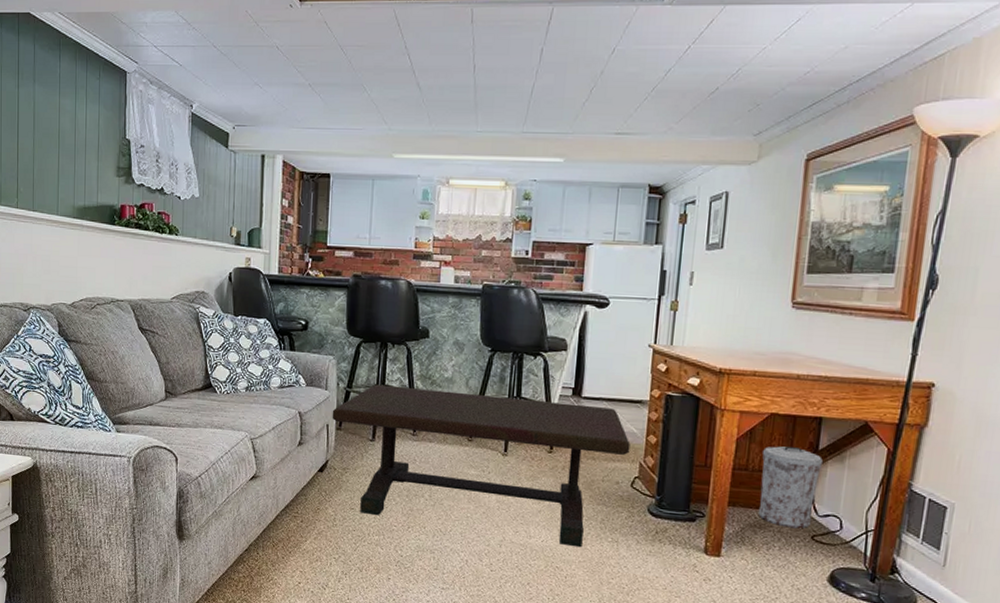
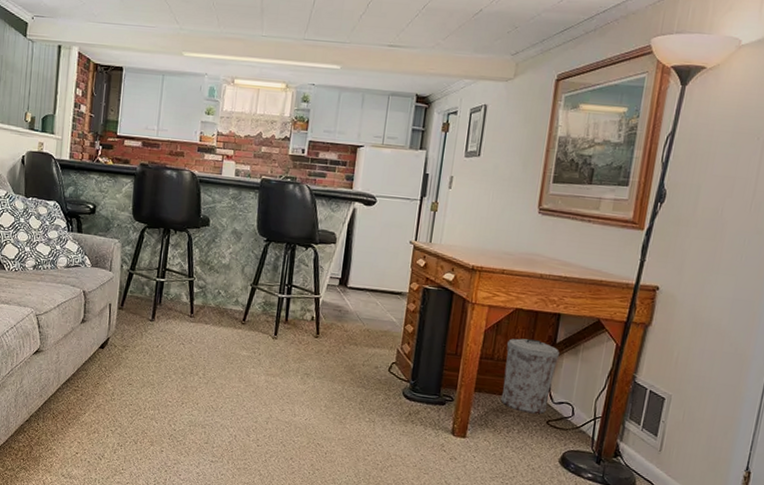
coffee table: present [332,384,630,548] -> none [114,267,390,427]

